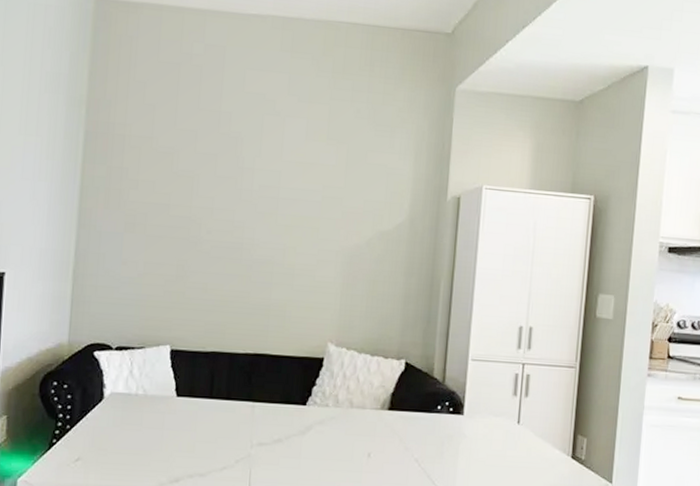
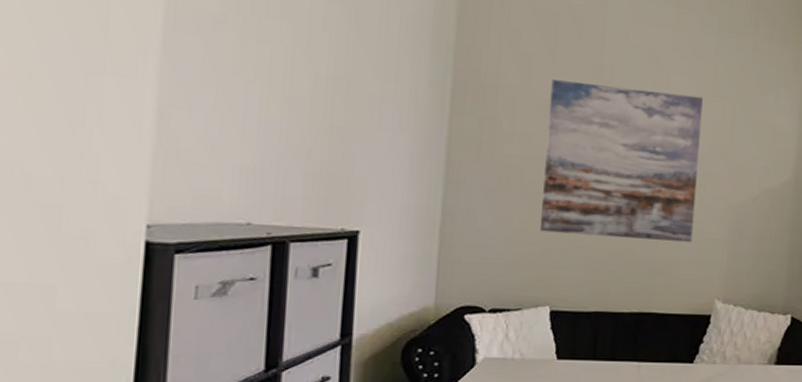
wall art: none [161,128,317,285] -> present [539,79,703,242]

